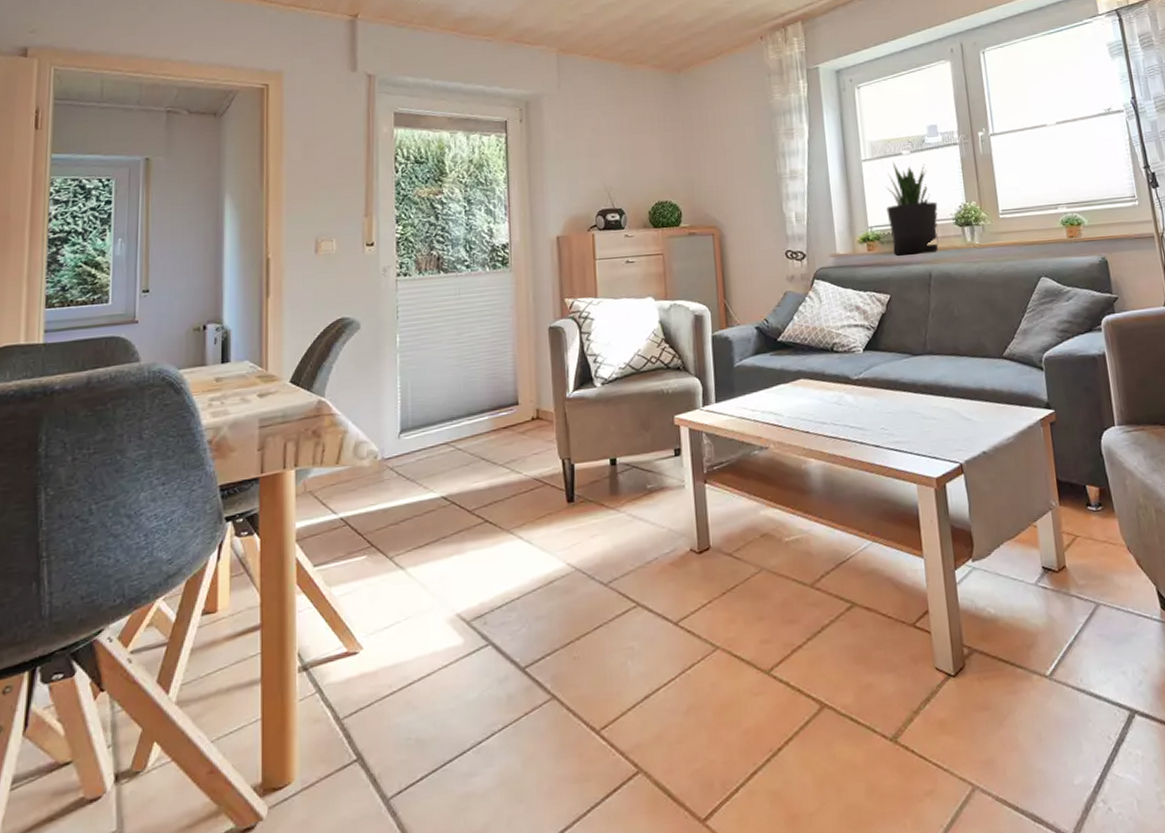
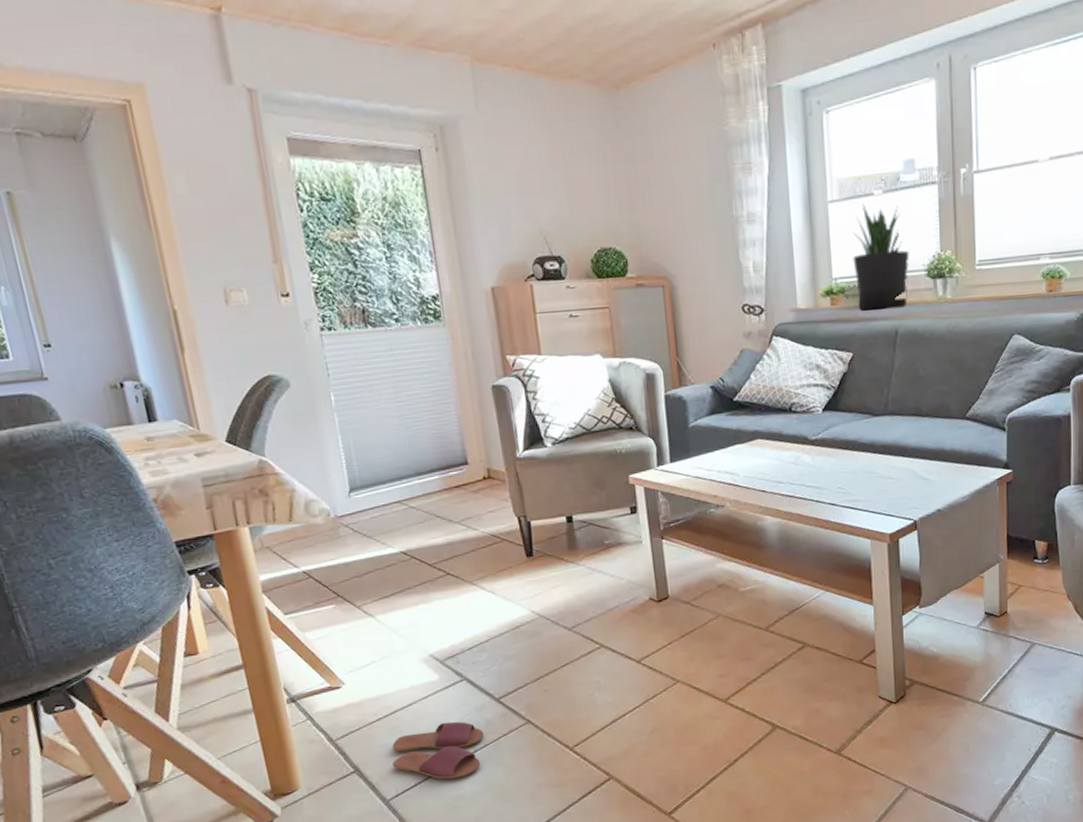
slippers: none [400,696,505,771] -> present [392,721,485,779]

